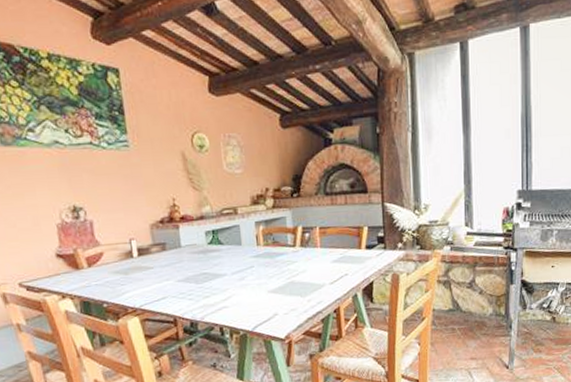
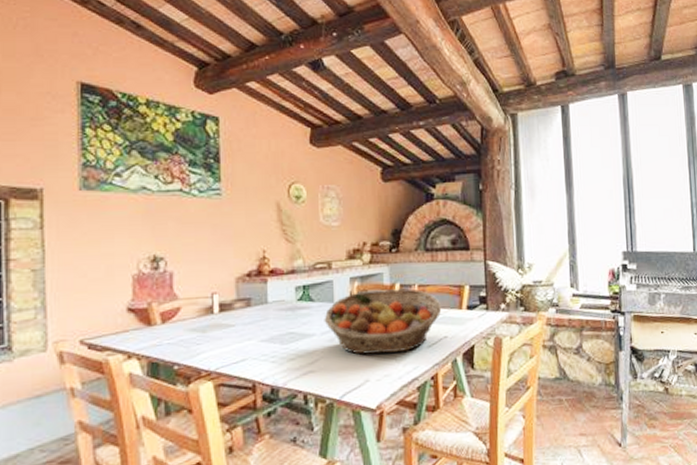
fruit basket: none [233,231,342,292] -> present [324,289,442,355]

